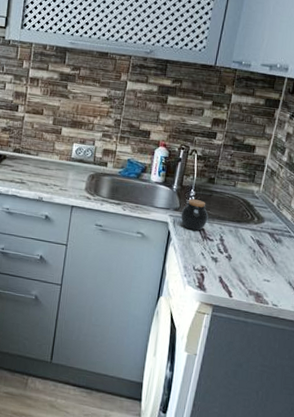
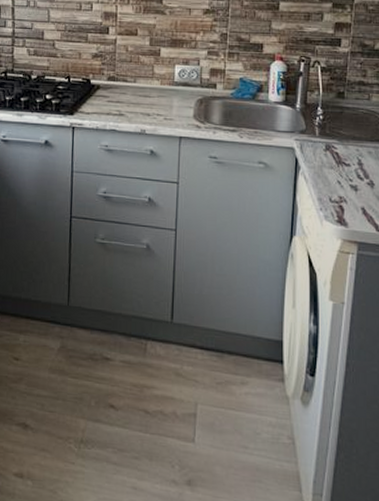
jar: present [180,199,209,231] -> none [308,118,341,155]

